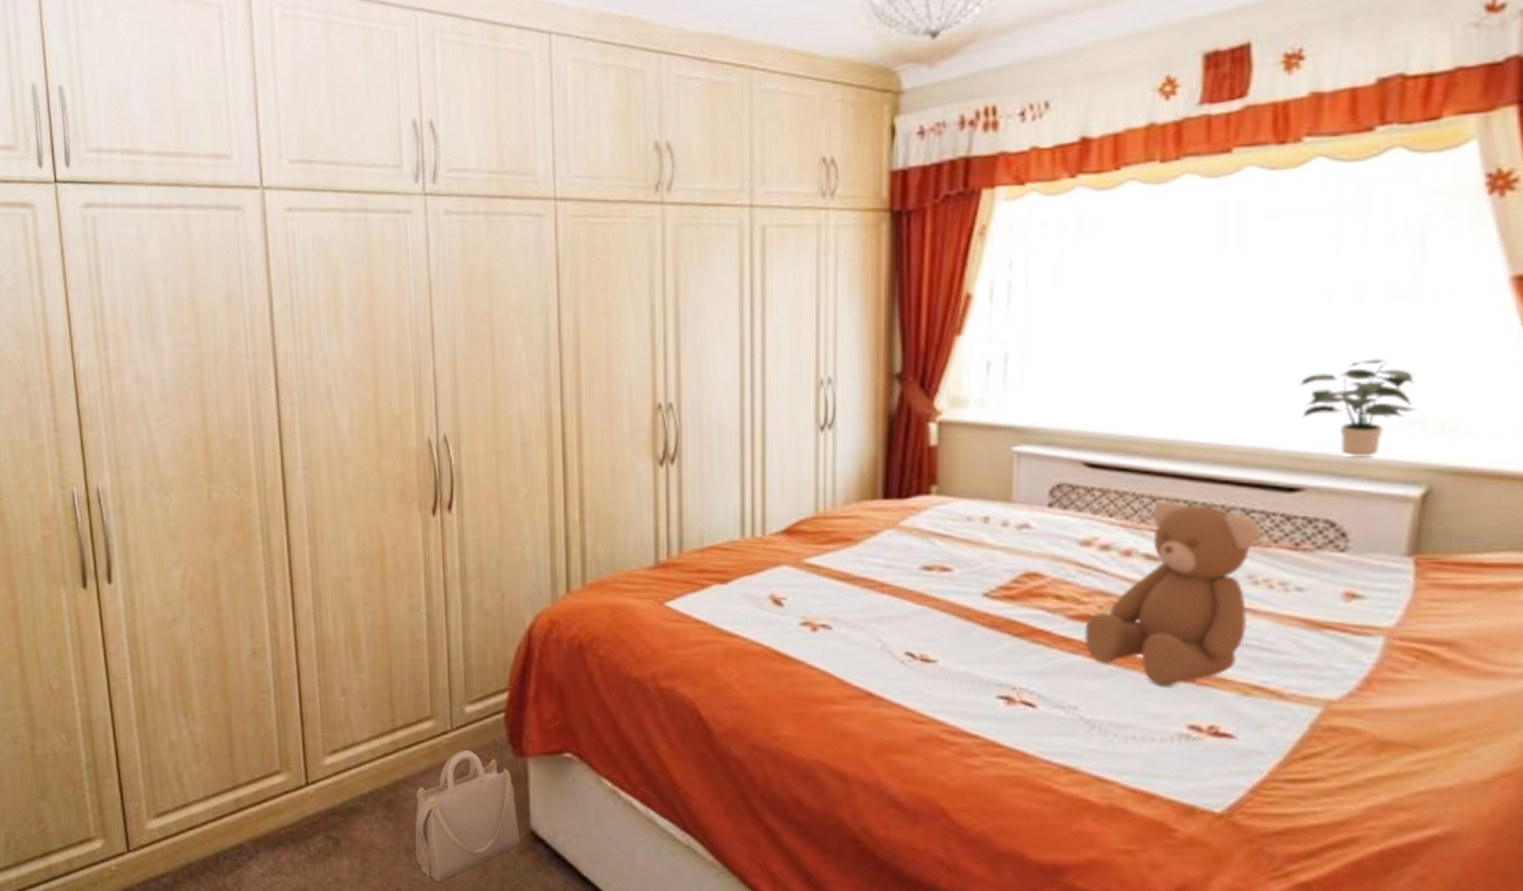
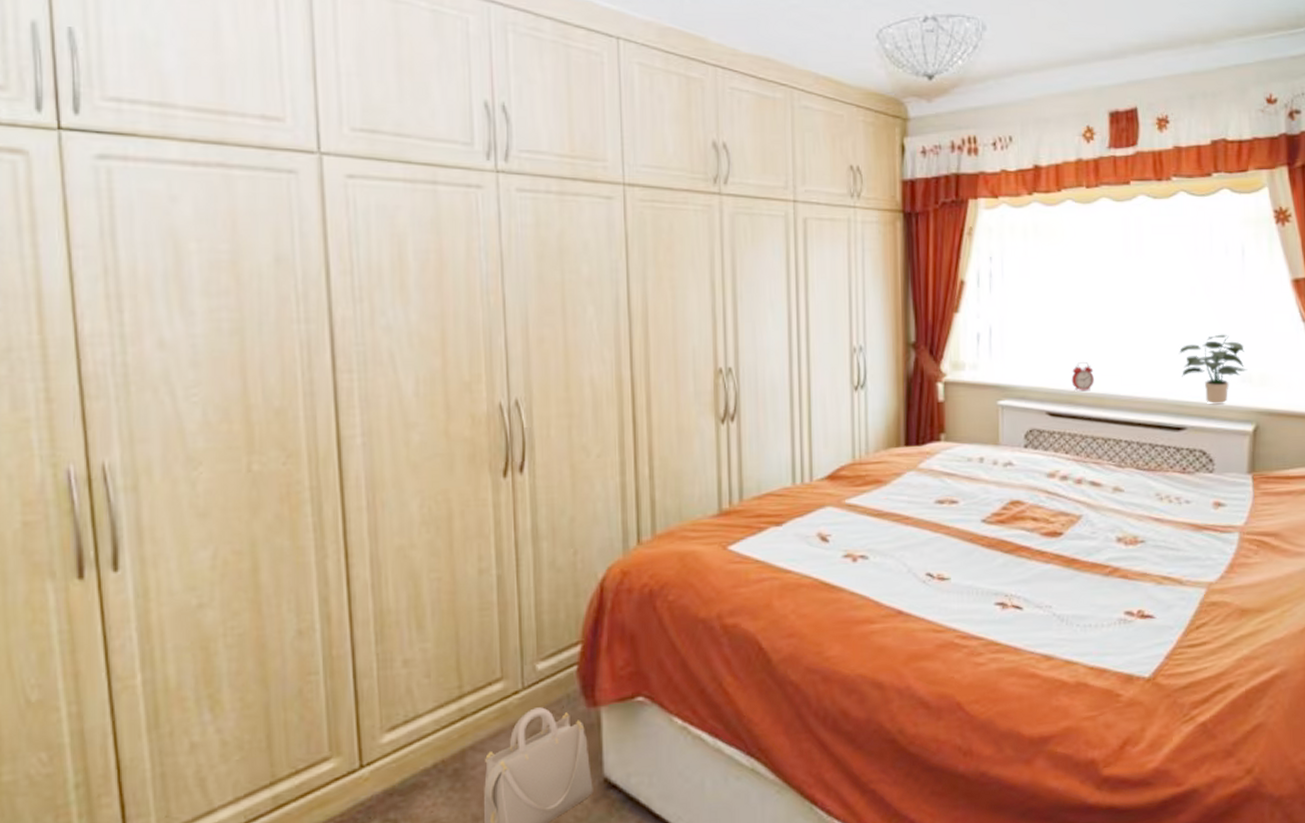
teddy bear: present [1084,500,1261,687] -> none [1053,439,1162,583]
alarm clock: none [1122,398,1158,437] -> present [1071,362,1094,392]

